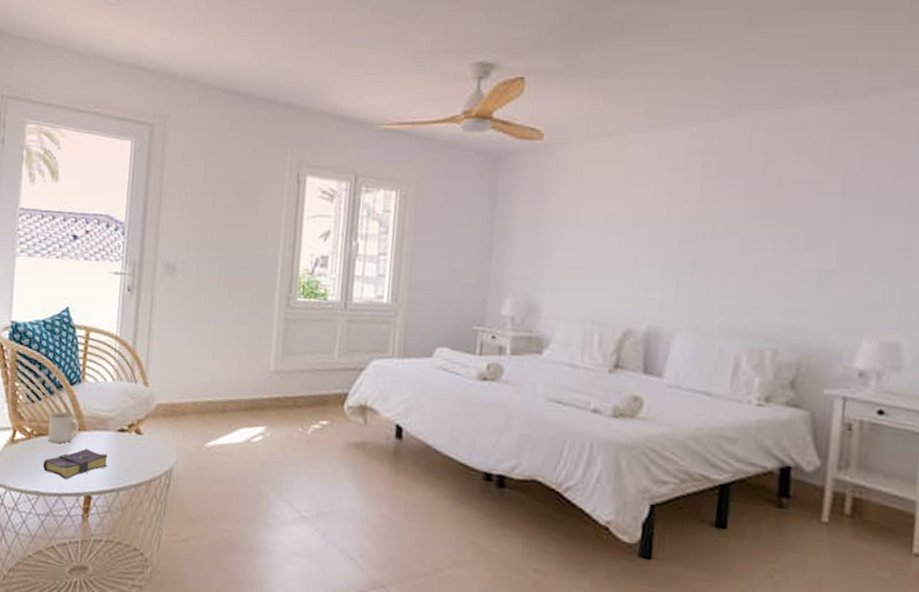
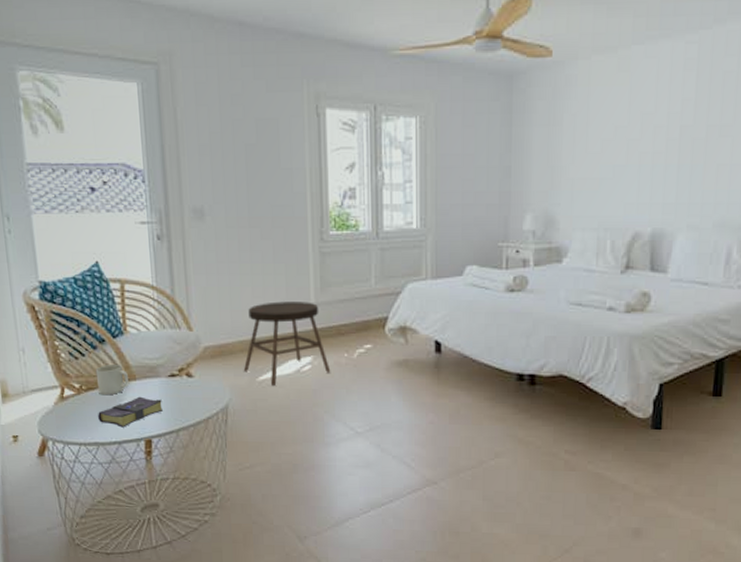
stool: none [192,365,283,455] -> present [243,301,331,387]

